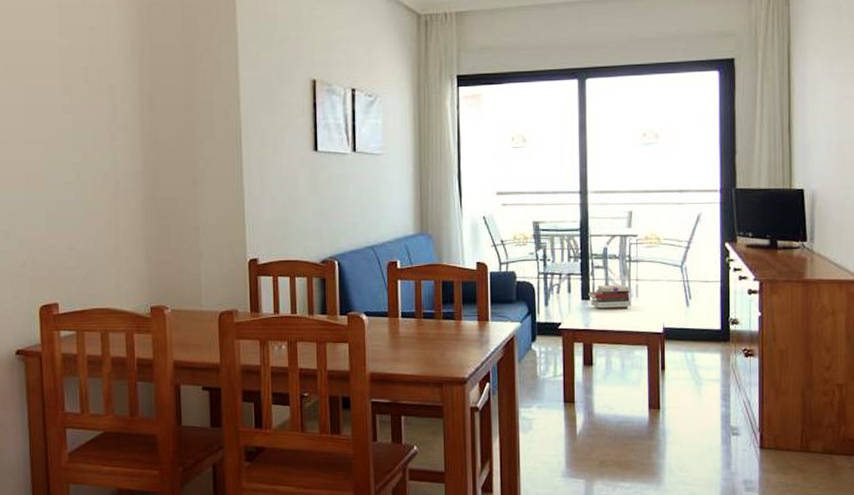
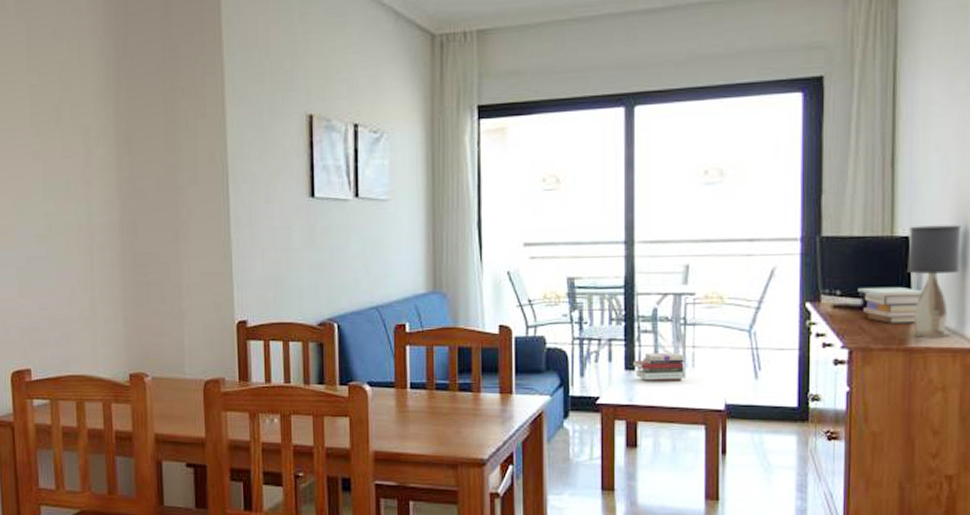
books: none [765,229,815,260] -> present [858,286,923,323]
table lamp: none [803,180,843,271] -> present [907,224,962,338]

